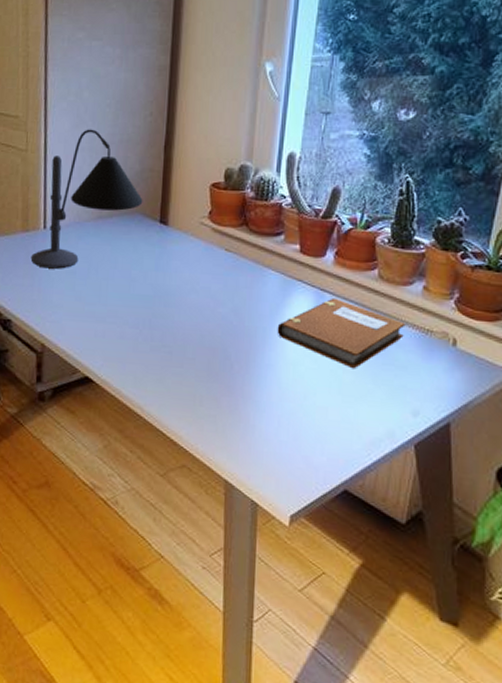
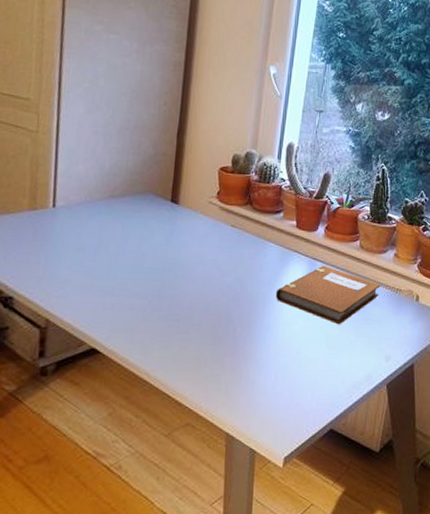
desk lamp: present [30,129,143,269] -> none [37,114,156,246]

